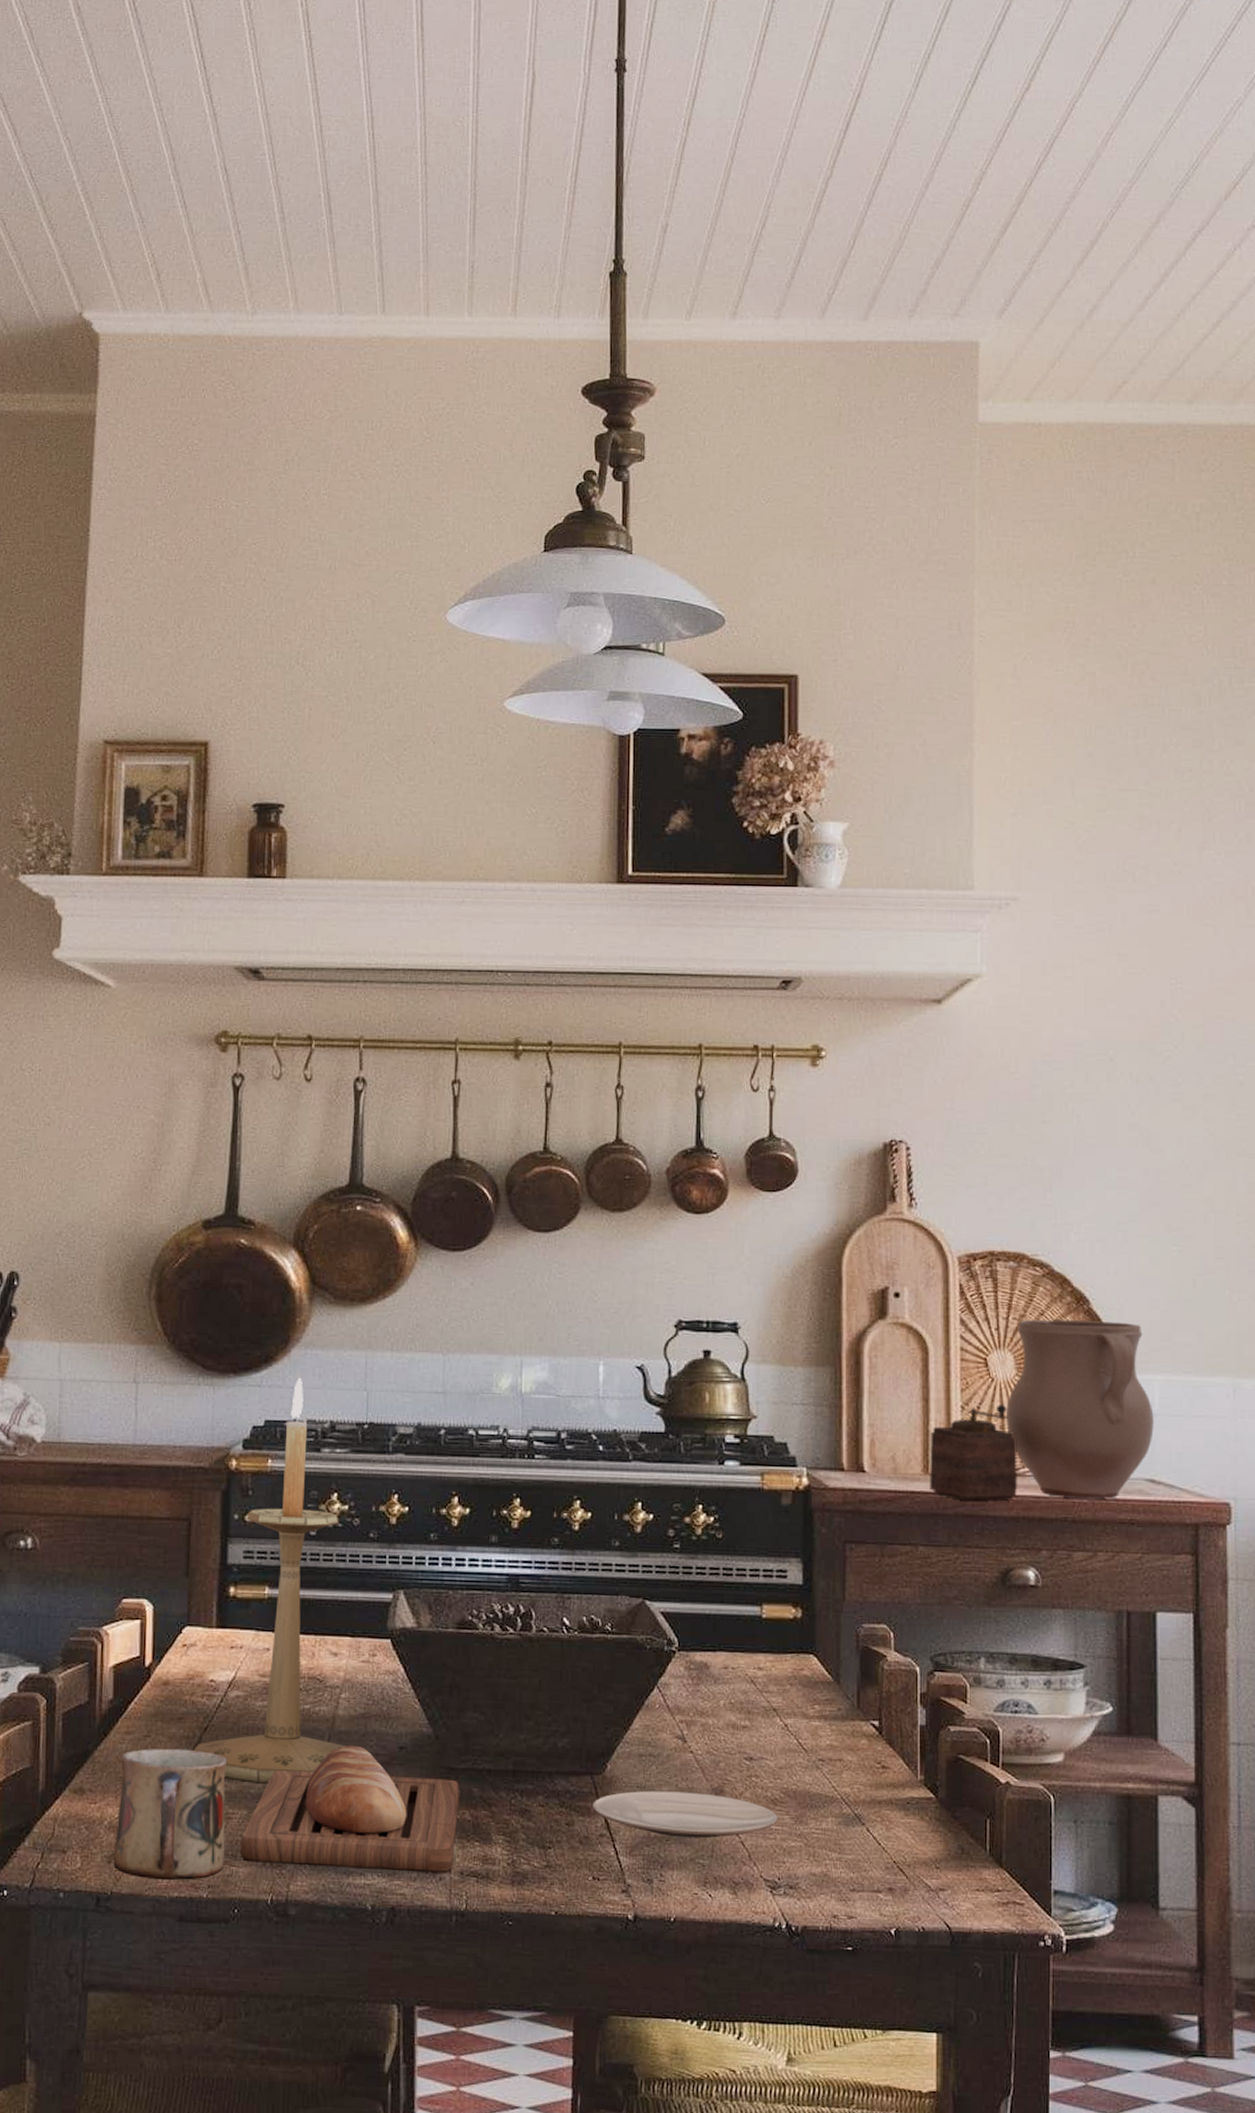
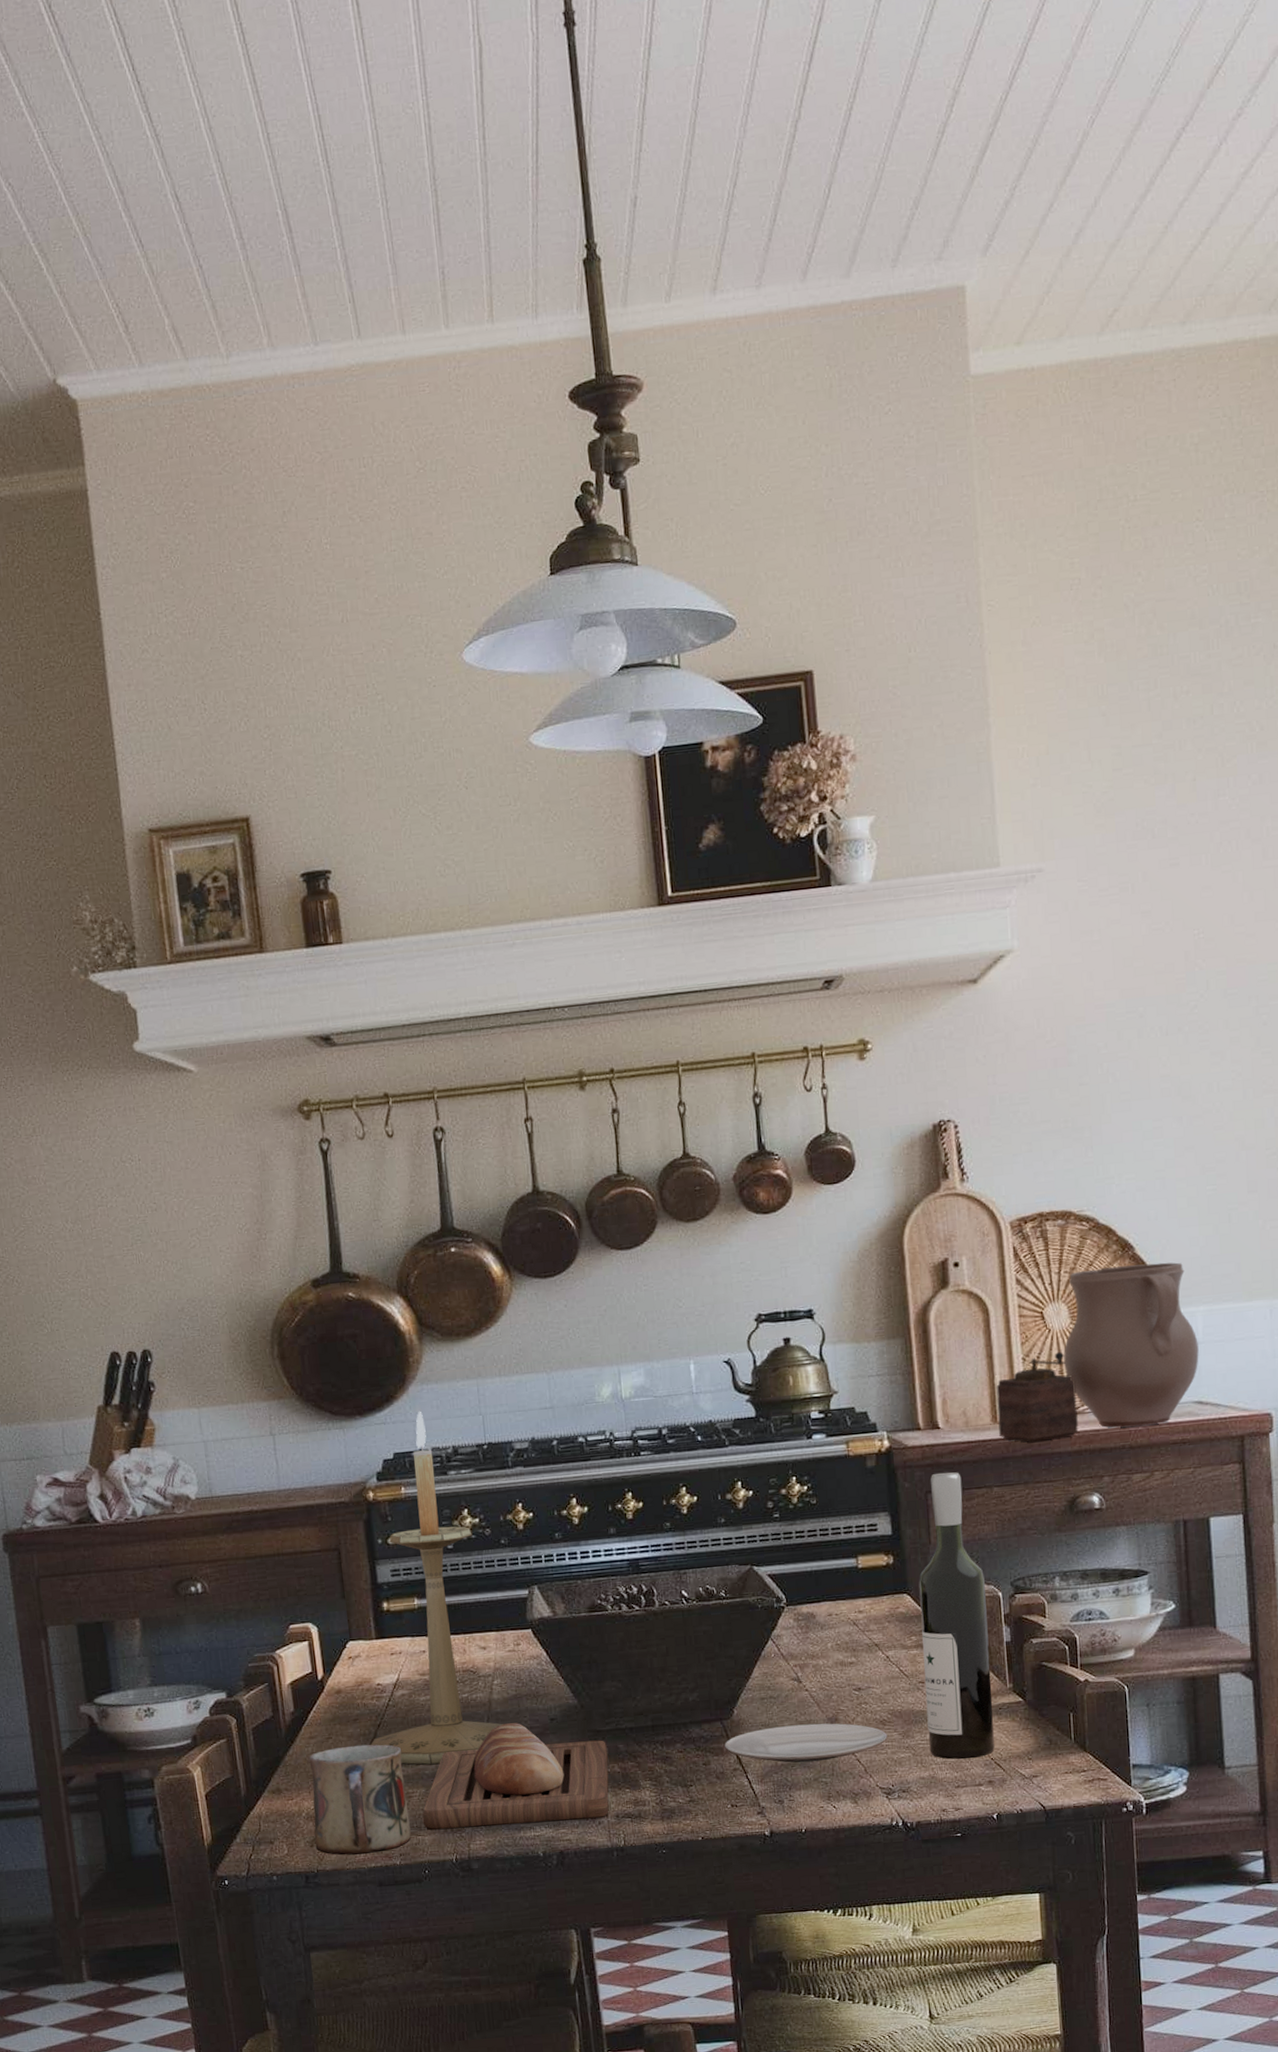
bottle: none [824,1521,901,1859] -> present [919,1472,995,1759]

